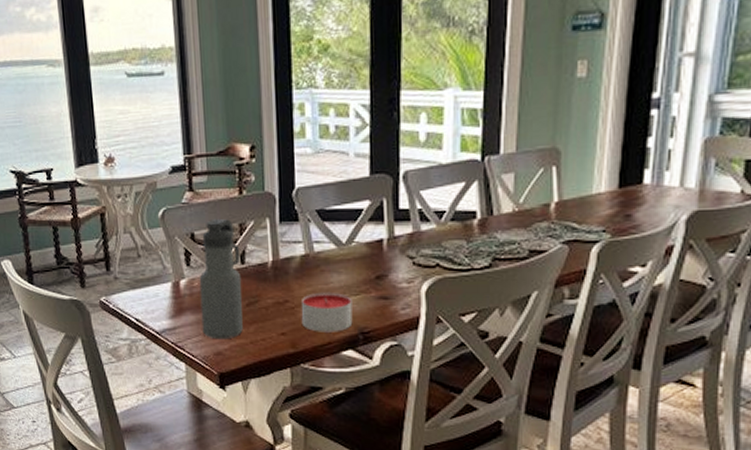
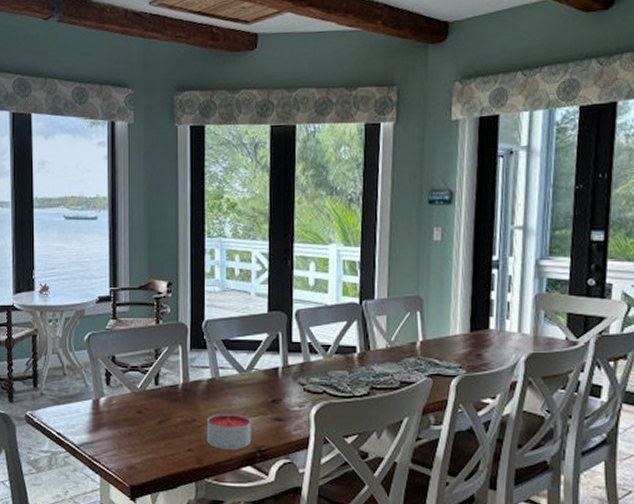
water bottle: present [199,218,243,340] -> none [117,343,155,454]

